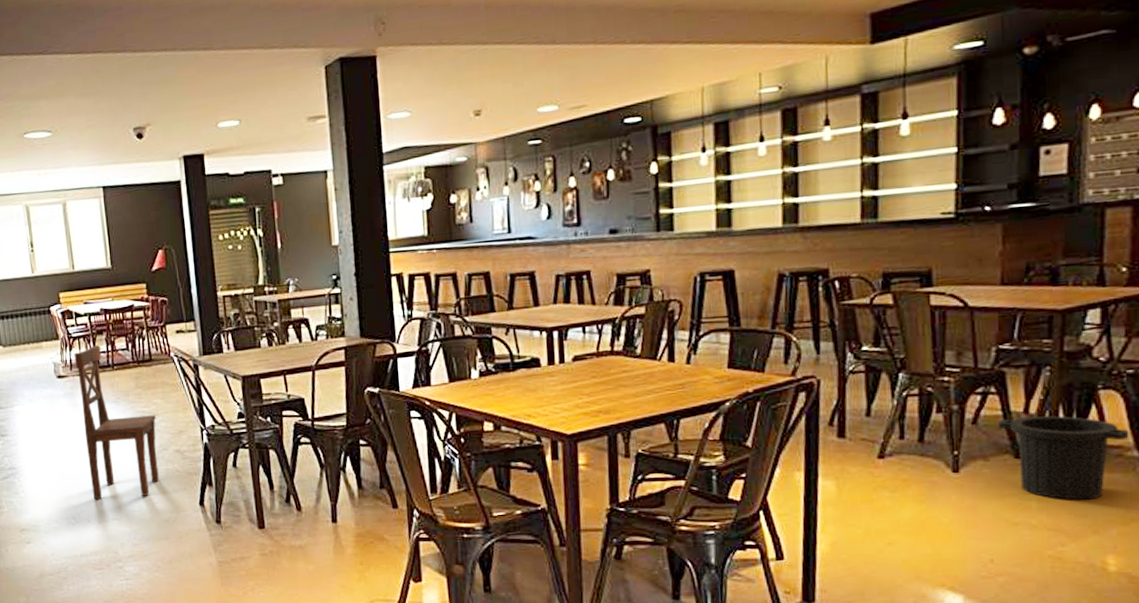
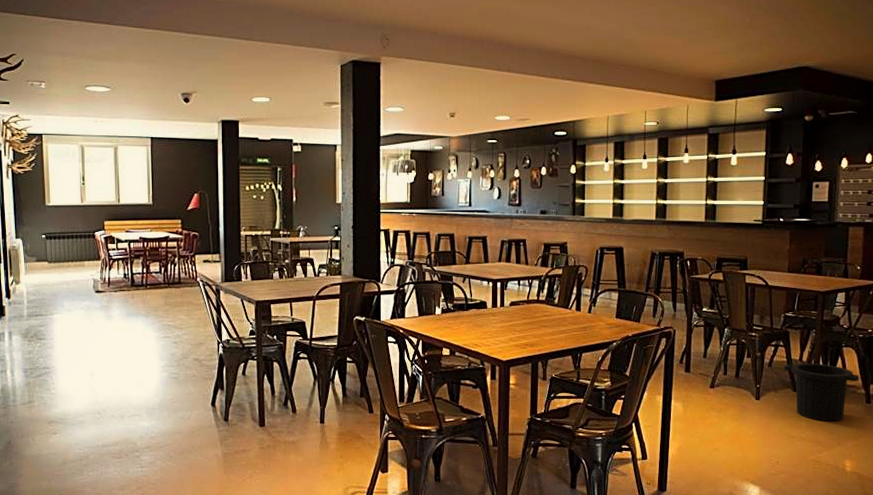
chair: present [74,344,159,500] -> none [112,267,180,398]

